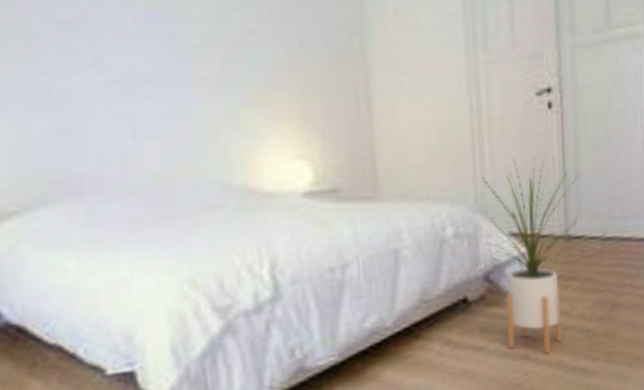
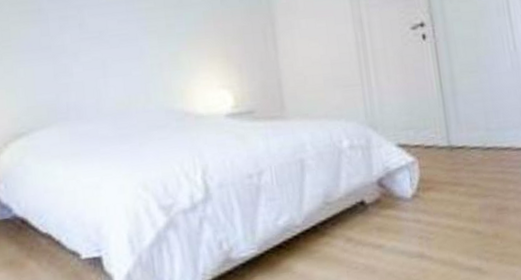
house plant: present [481,155,587,354] -> none [370,78,469,253]

